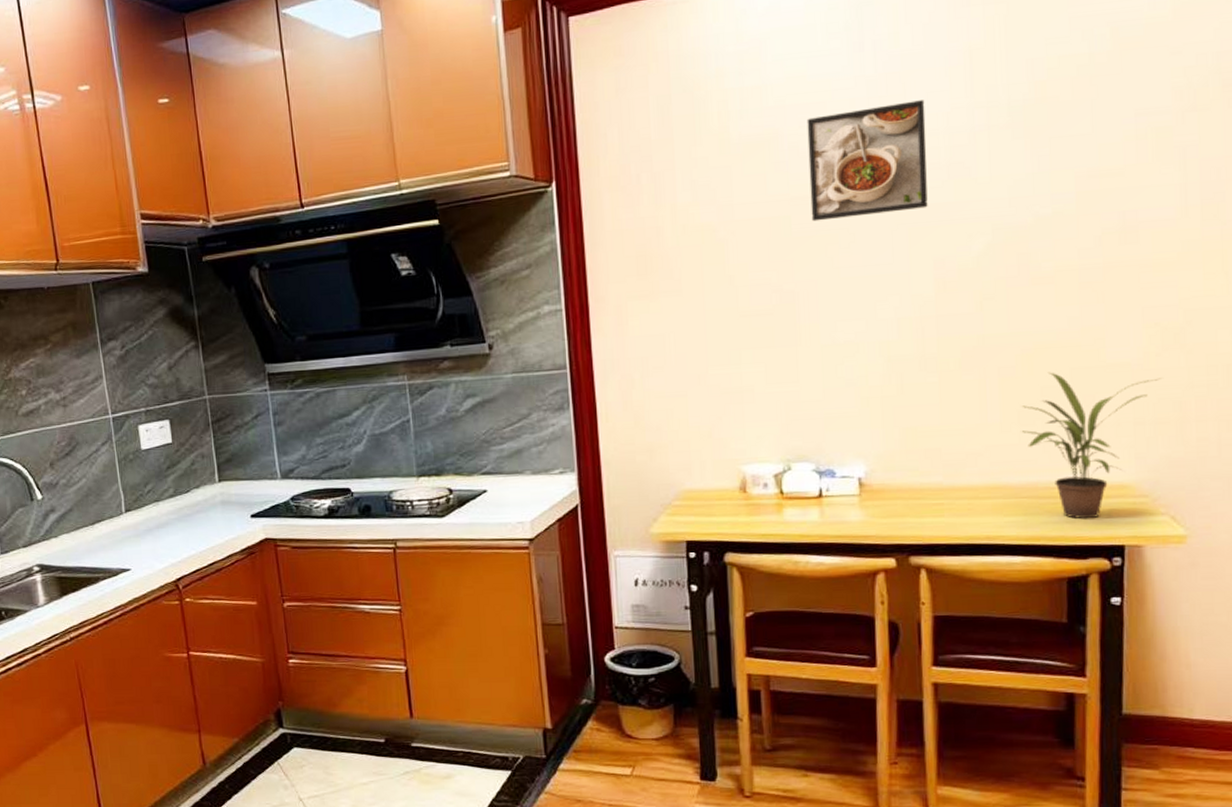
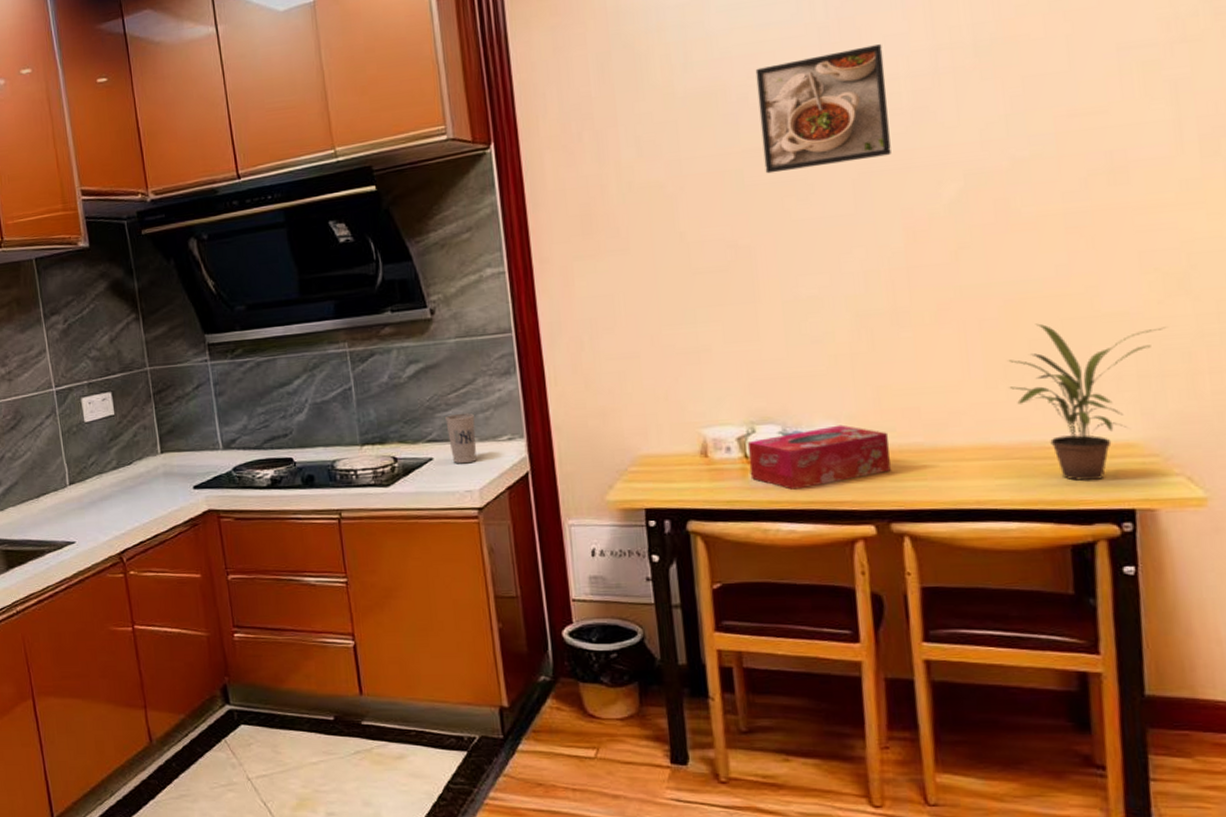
cup: none [500,446,529,496] -> present [445,413,477,464]
tissue box: none [783,463,912,524] -> present [747,425,891,490]

